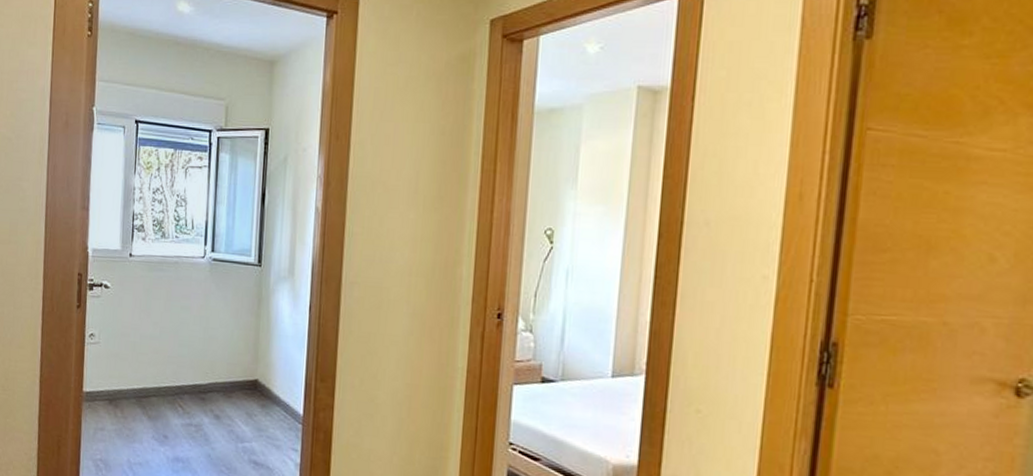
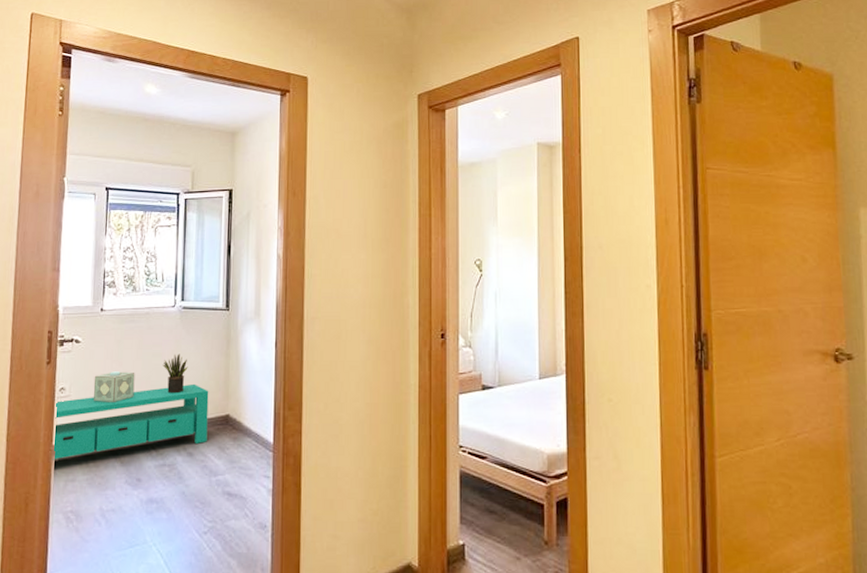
storage bench: none [83,342,238,407] -> present [52,383,209,460]
decorative box: none [122,321,163,354] -> present [93,371,135,402]
potted plant: none [191,309,217,352] -> present [162,354,188,394]

